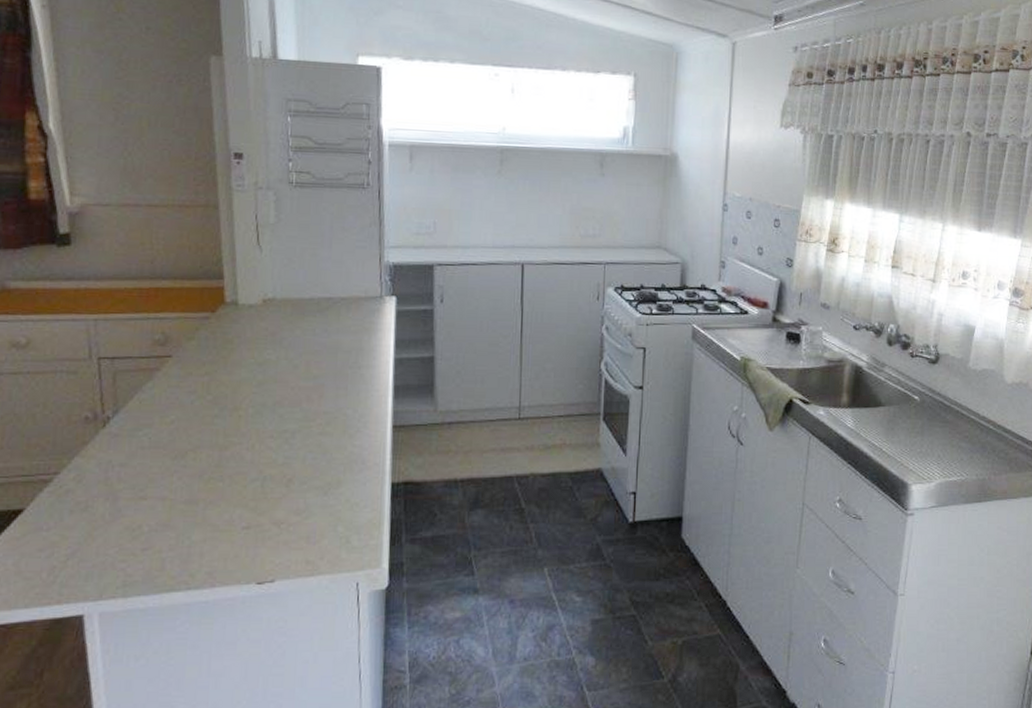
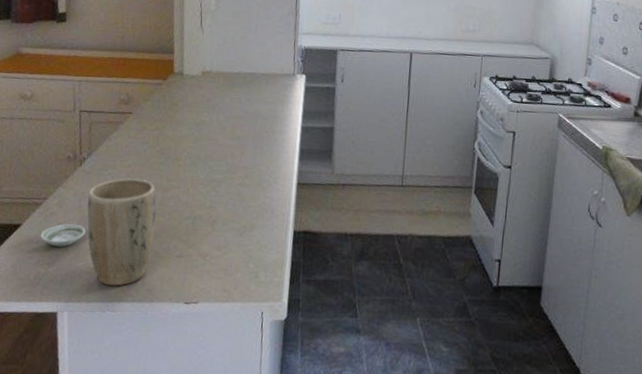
saucer: none [52,501,117,533] -> present [40,223,86,247]
plant pot: none [116,438,213,575] -> present [87,178,156,286]

